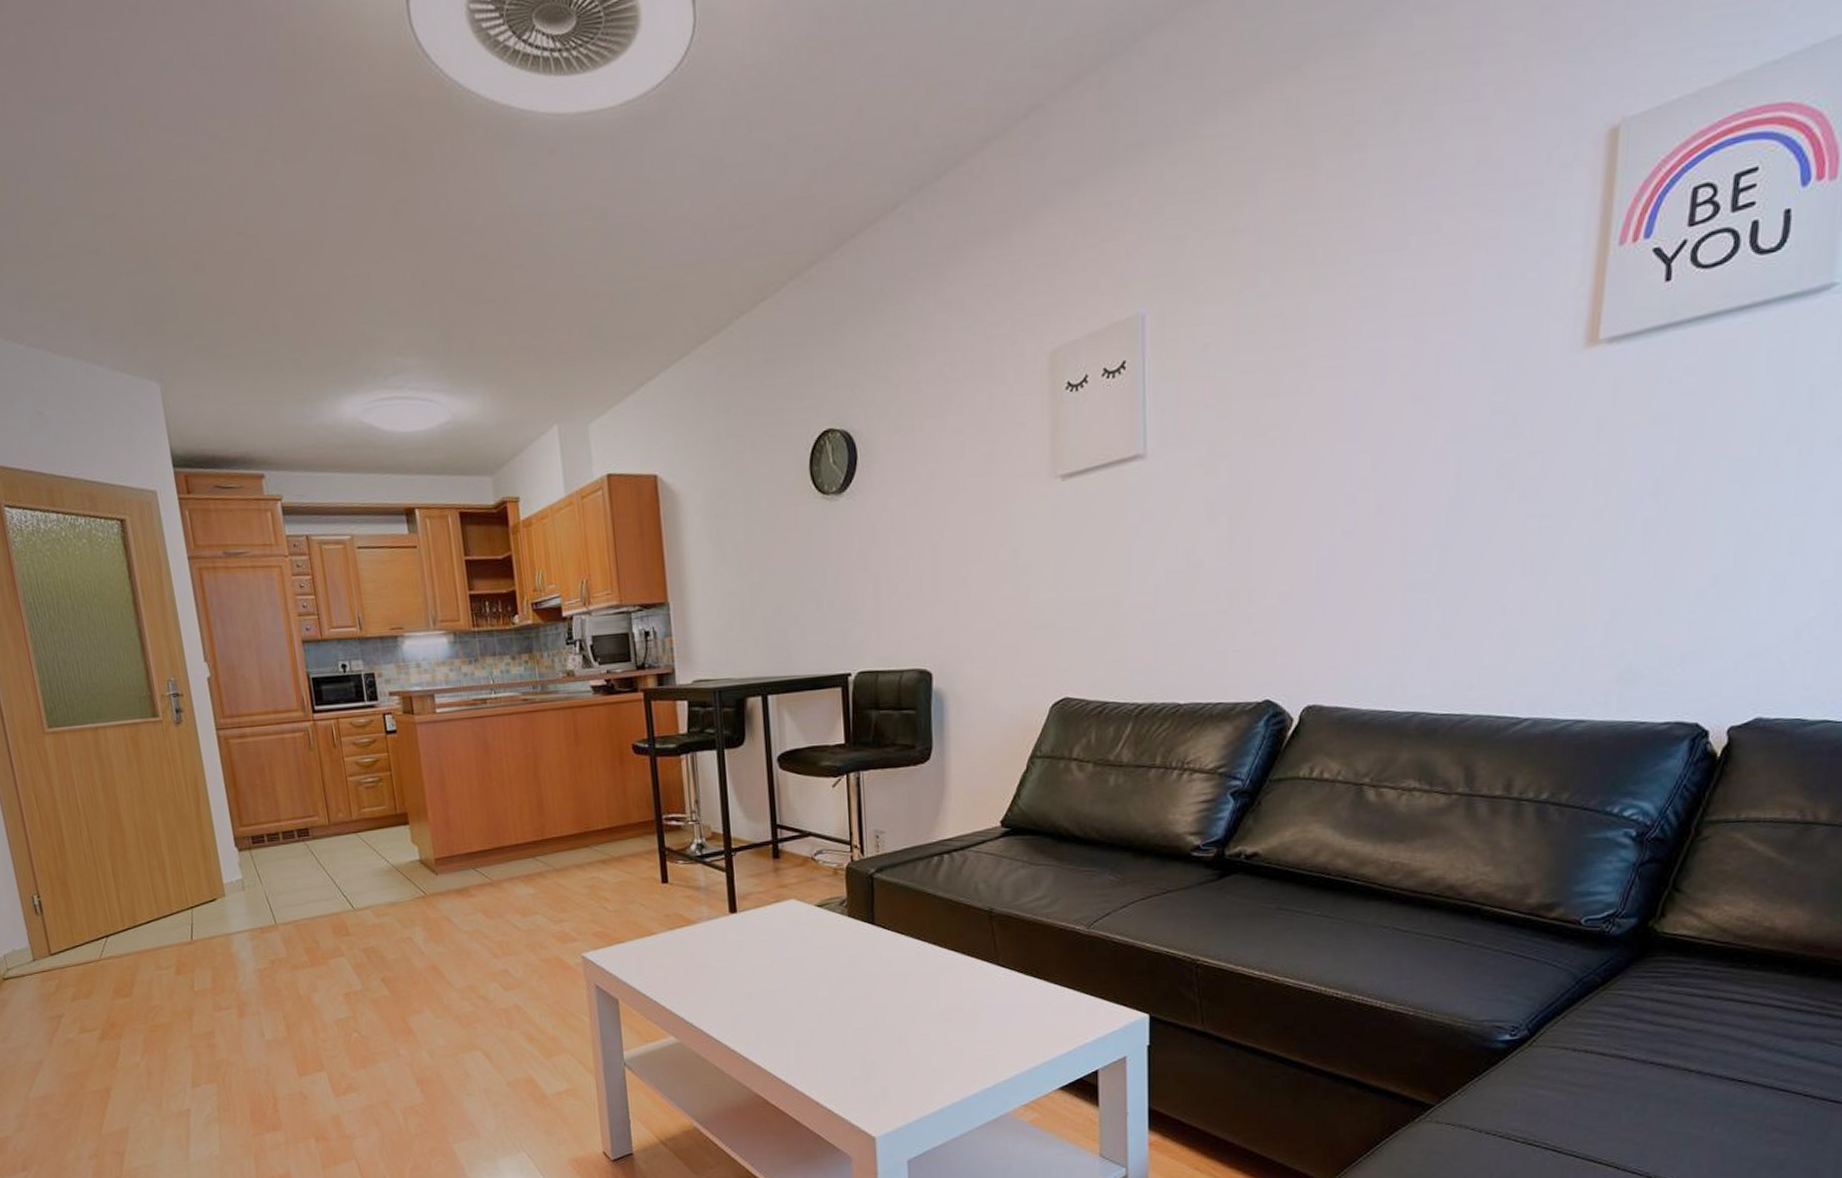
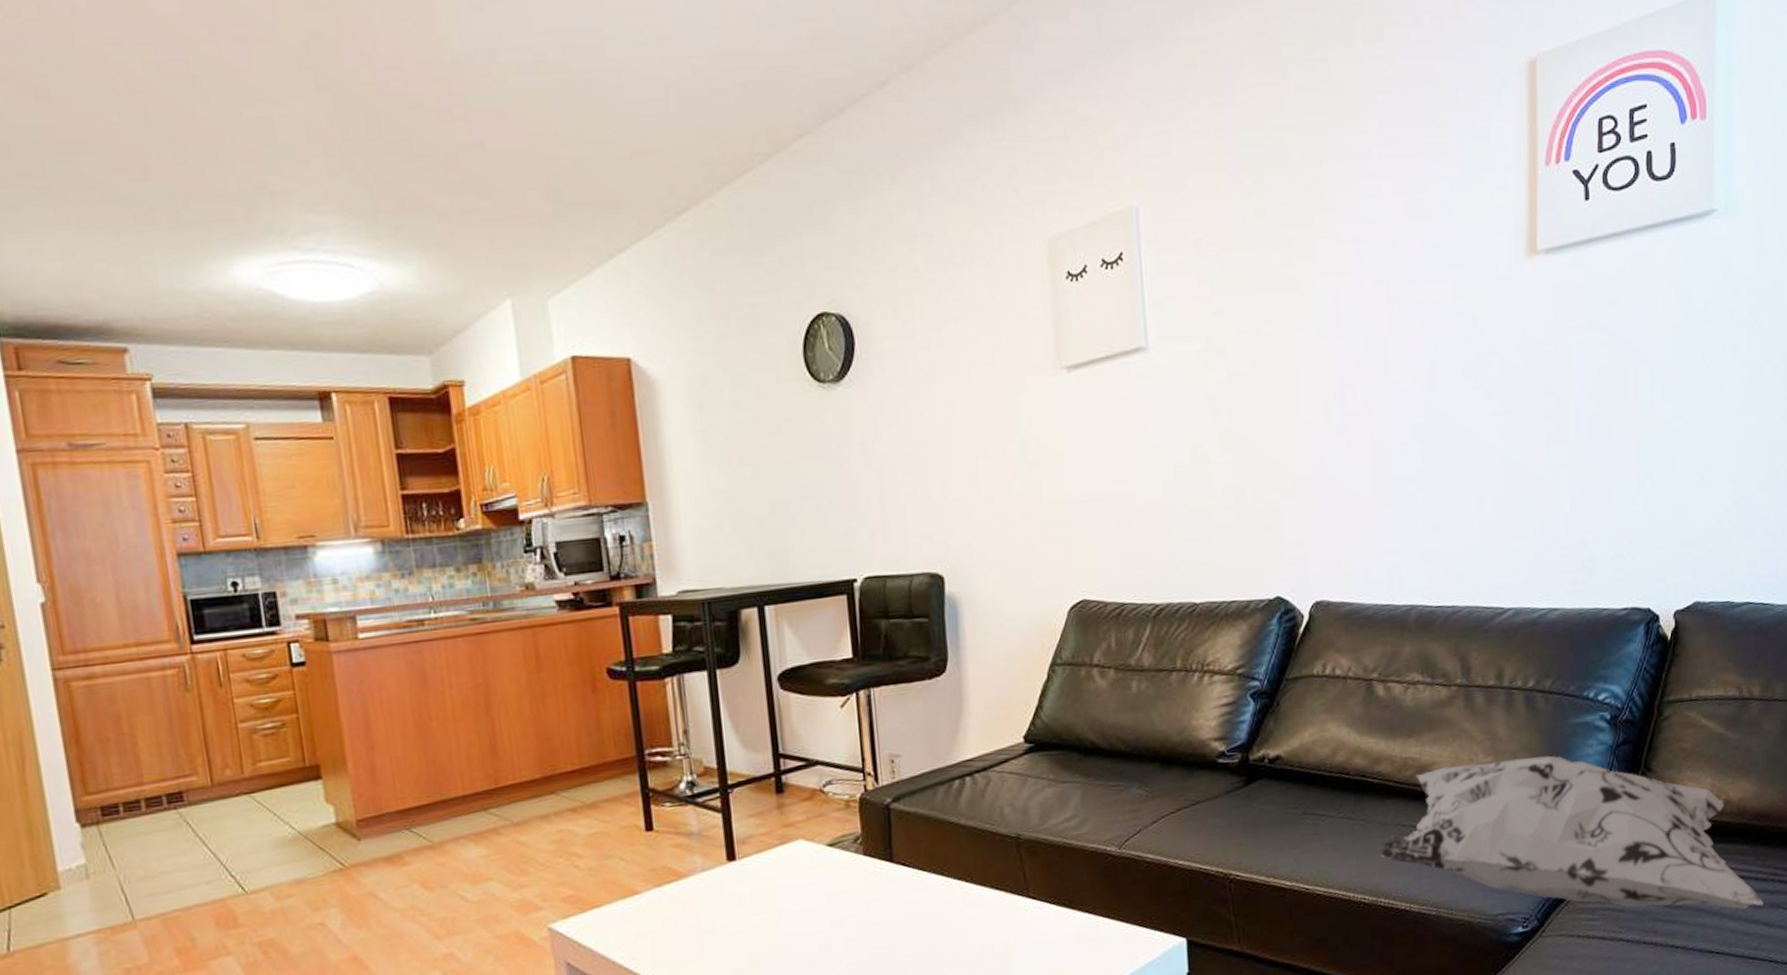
decorative pillow: none [1357,869,1804,1040] -> present [1379,755,1763,909]

